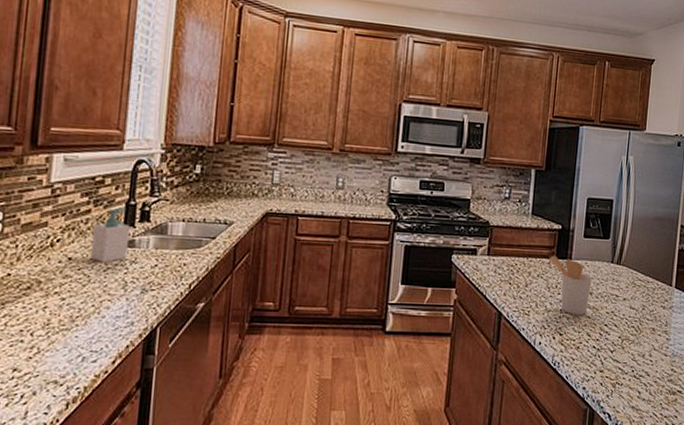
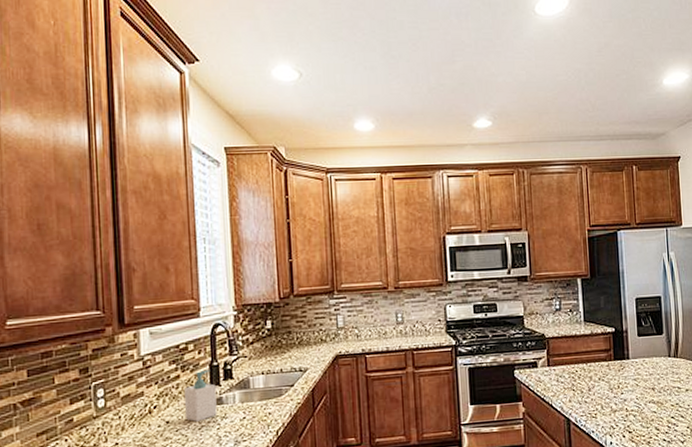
utensil holder: present [549,255,592,316] -> none [608,357,653,412]

